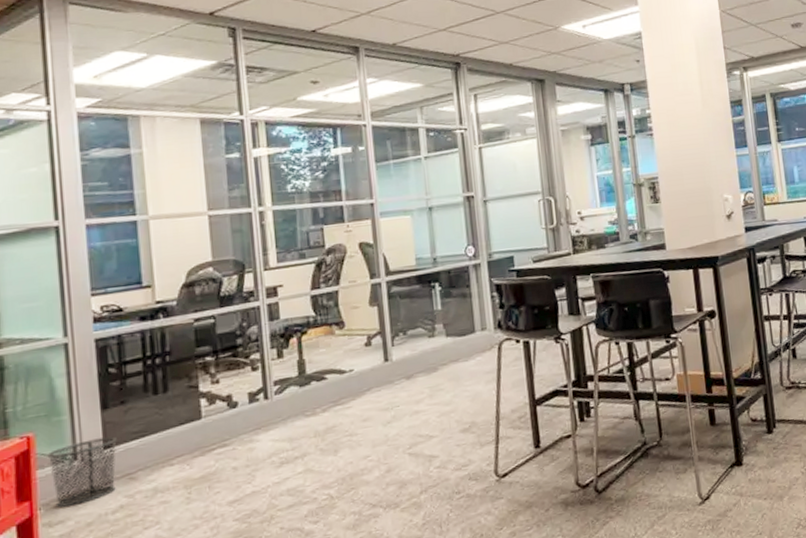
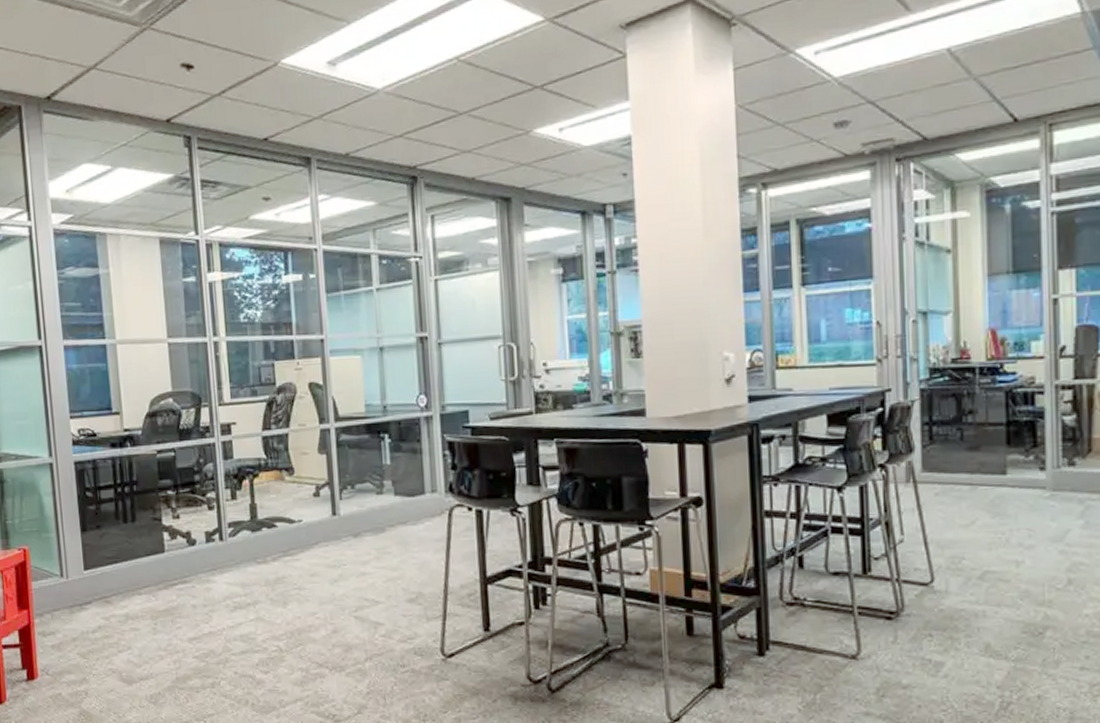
waste bin: present [47,436,117,508] -> none [39,559,95,619]

